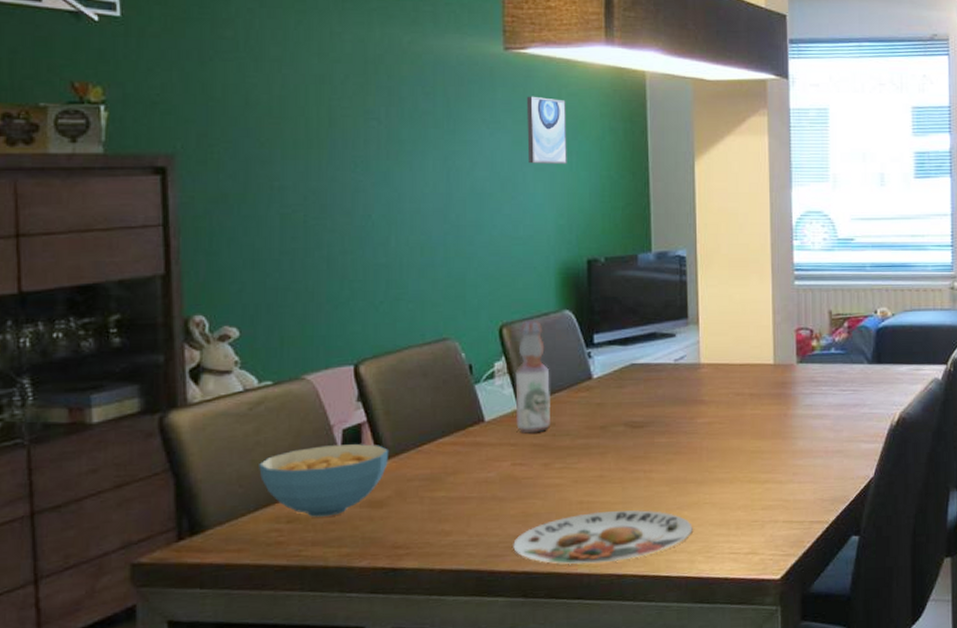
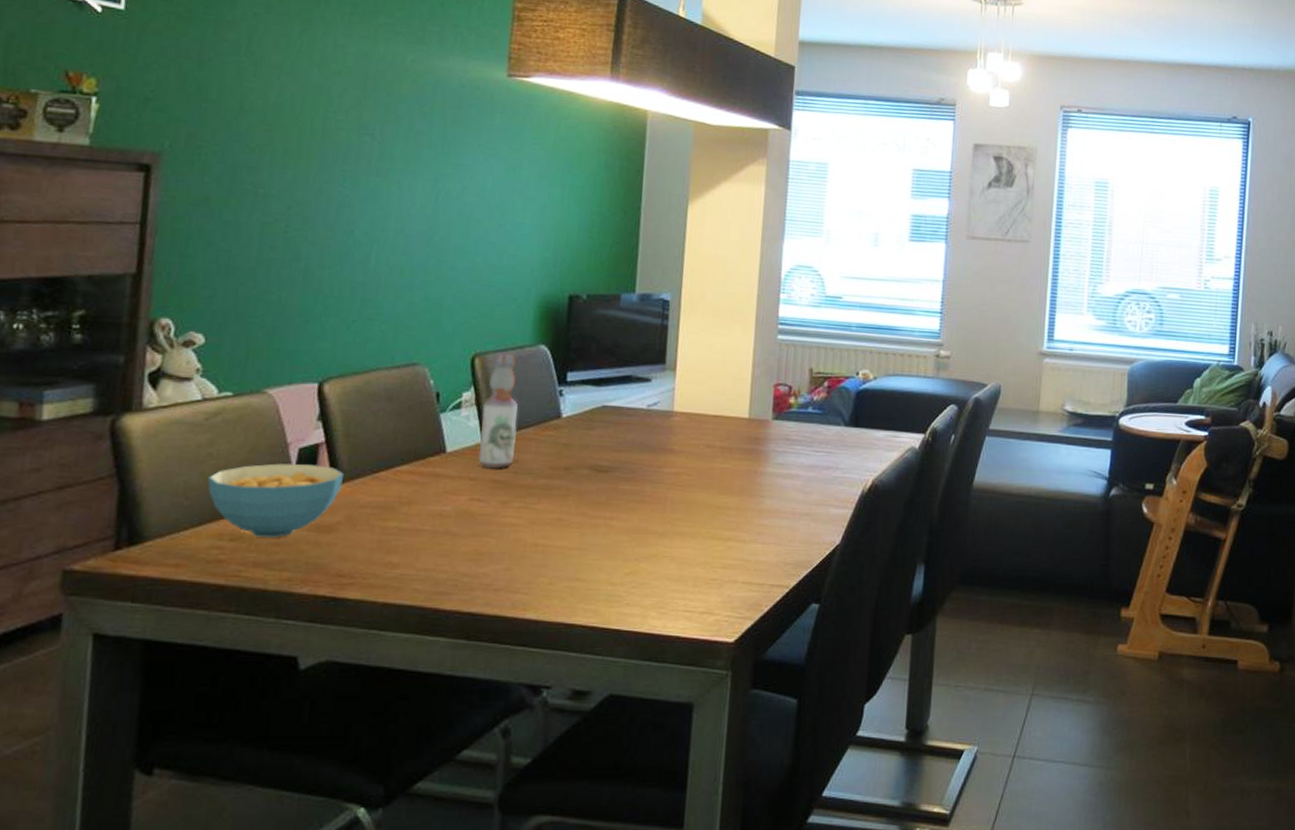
plate: present [513,510,693,565] -> none [461,555,649,610]
wall art: present [526,96,567,164] -> none [520,124,564,196]

